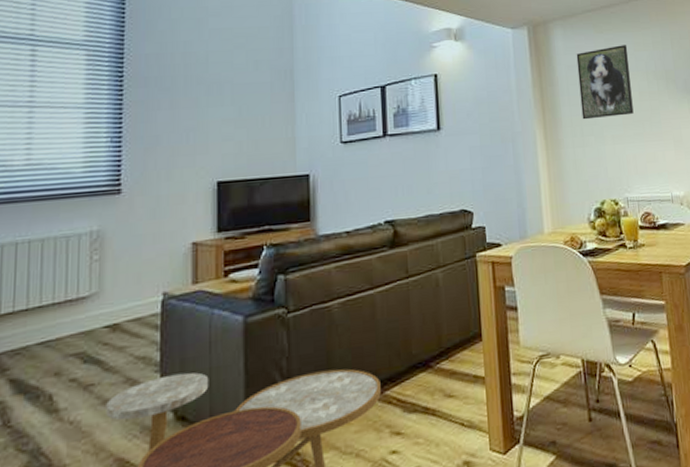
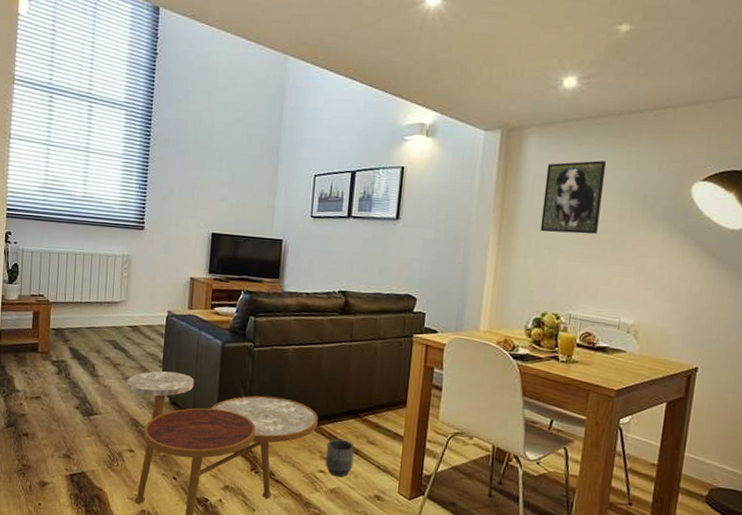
planter: none [396,401,432,454] -> present [325,438,355,477]

